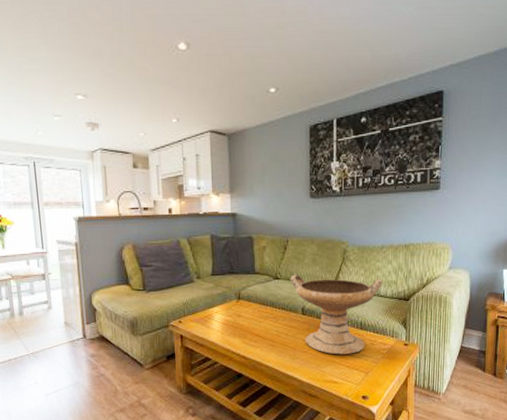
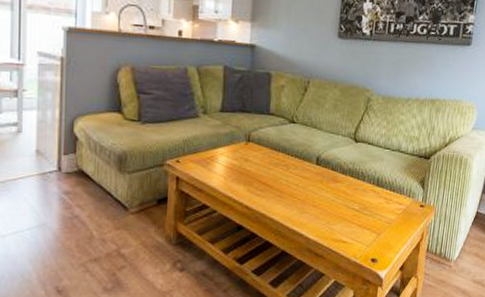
decorative bowl: present [290,274,383,355] -> none [307,119,405,212]

